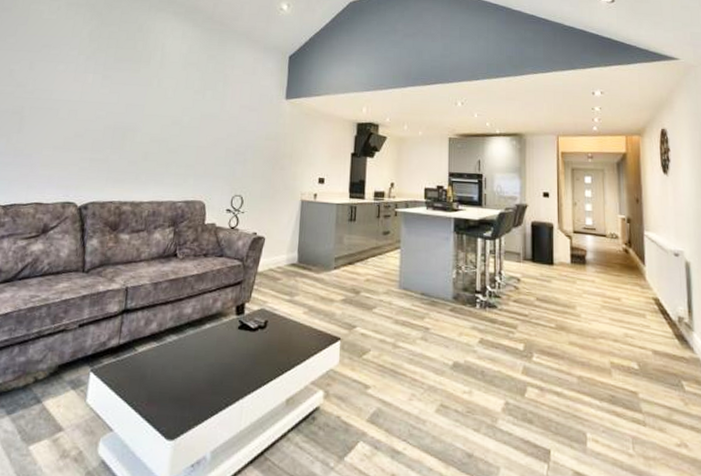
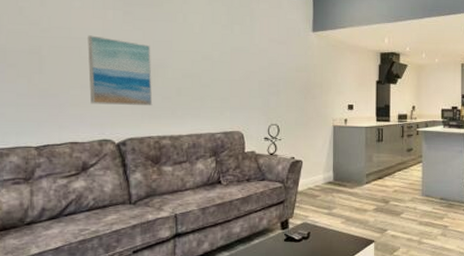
wall art: none [60,97,124,170] -> present [88,35,153,106]

